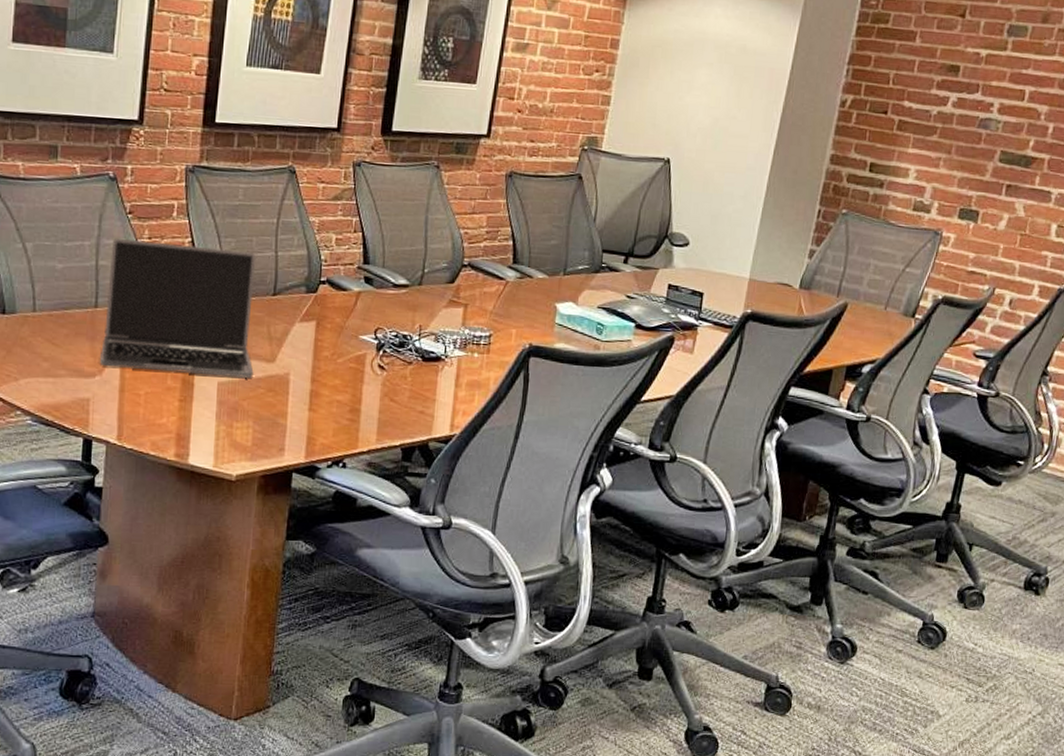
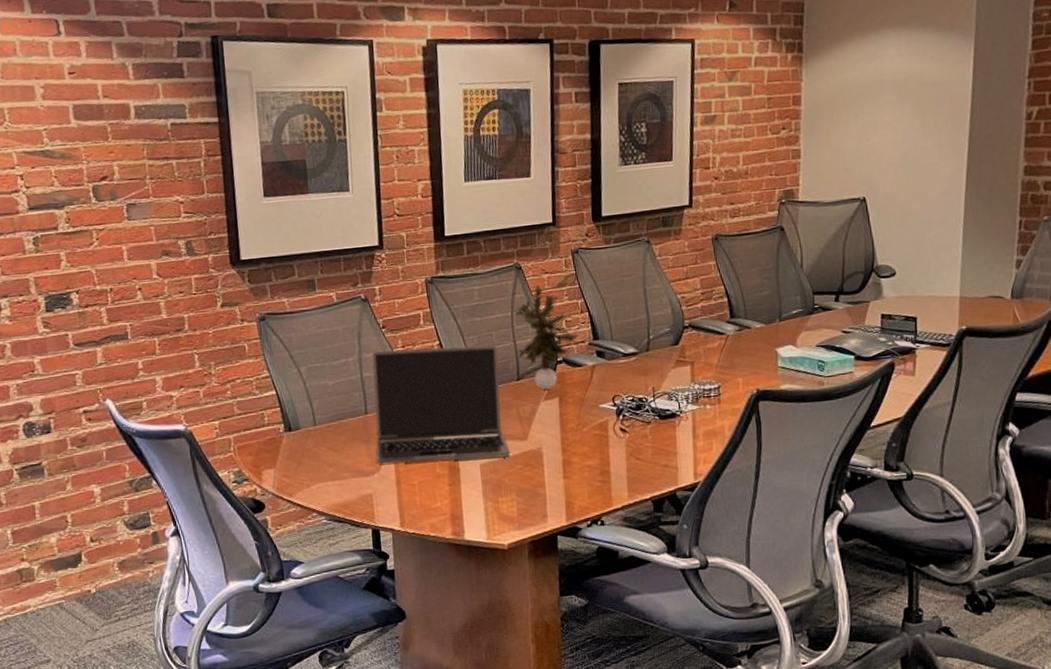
potted plant: none [275,193,347,311] -> present [514,284,578,390]

